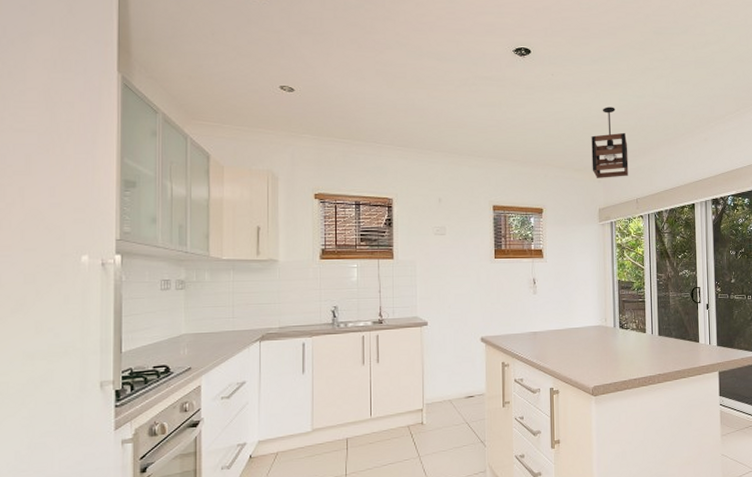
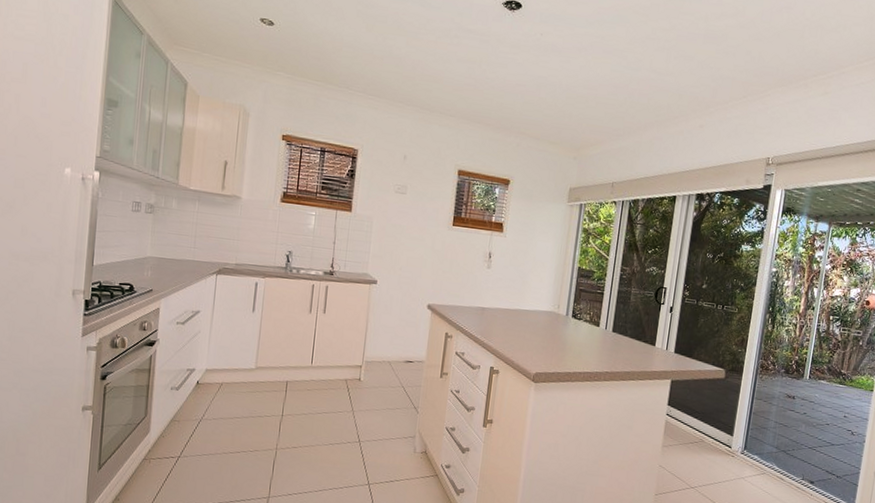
pendant light: present [591,107,629,178] -> none [569,76,613,157]

